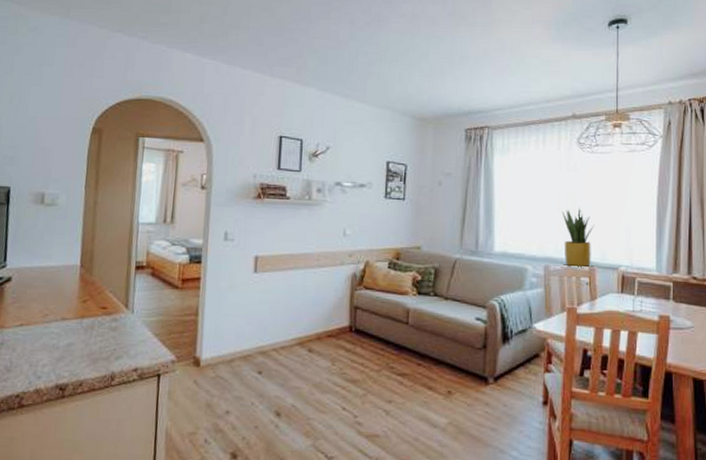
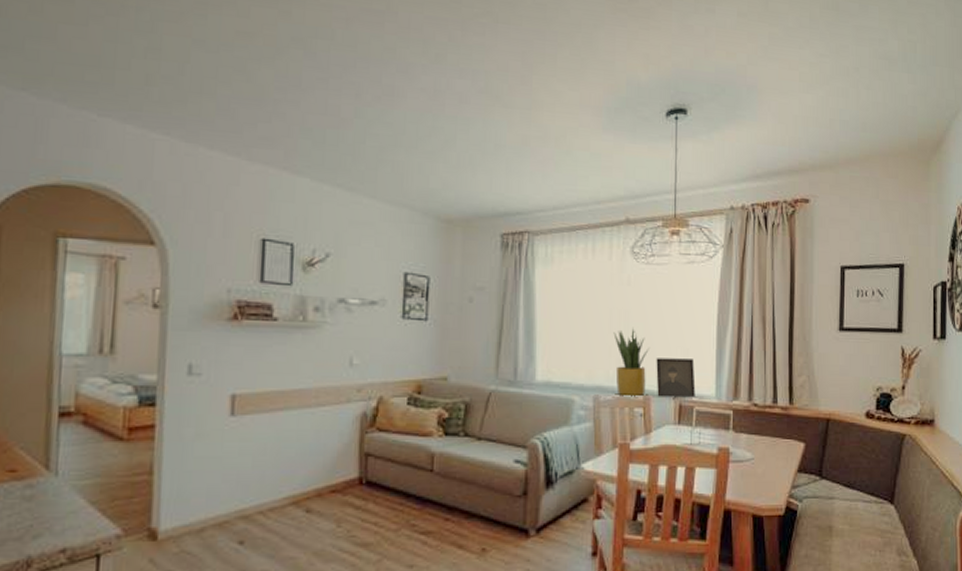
picture frame: none [600,234,637,270] -> present [656,358,696,398]

